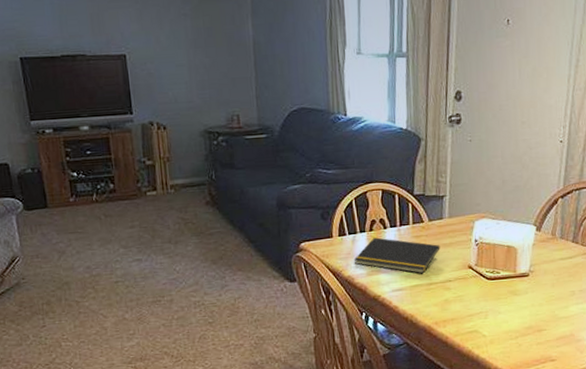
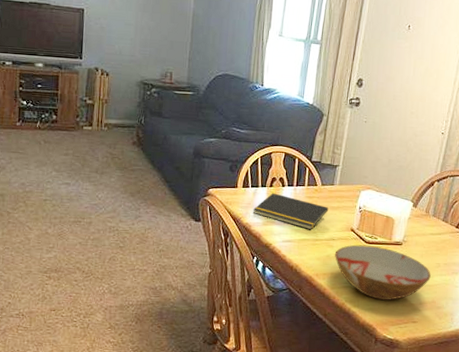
bowl: none [454,281,566,341] -> present [335,244,431,300]

